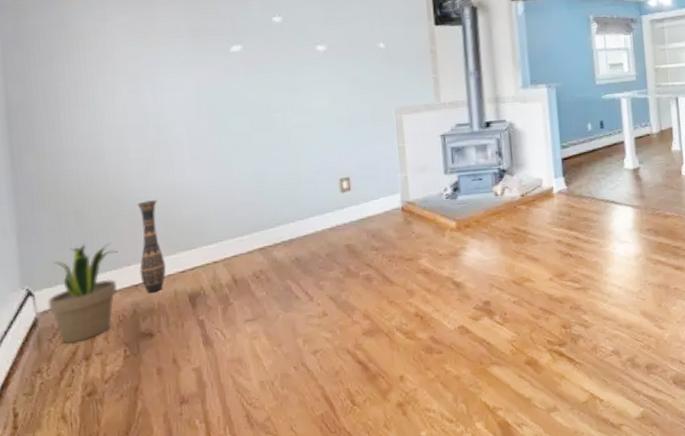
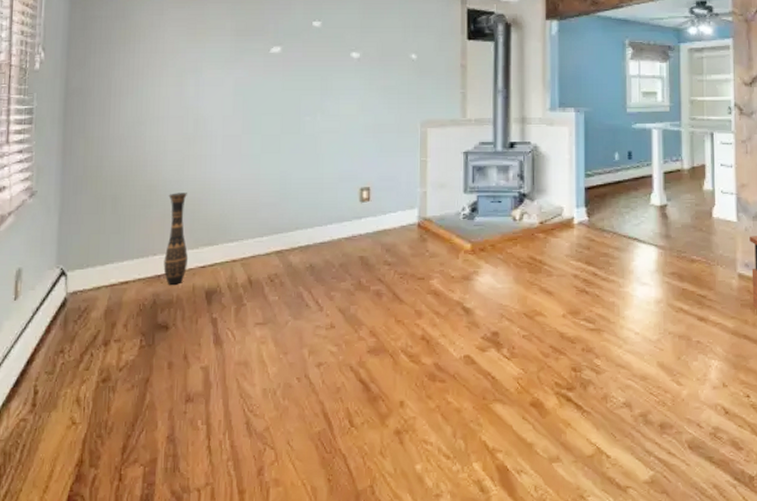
potted plant: present [48,242,119,344] -> none [77,229,147,327]

